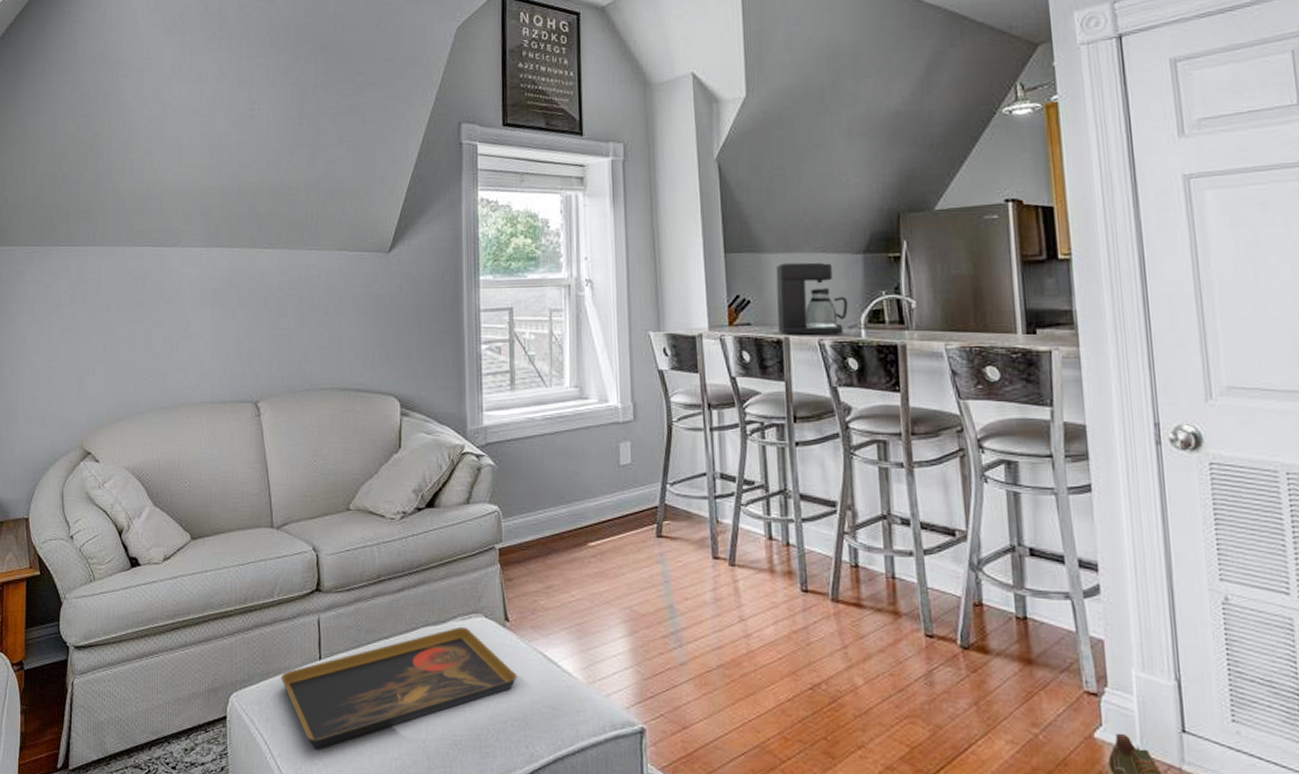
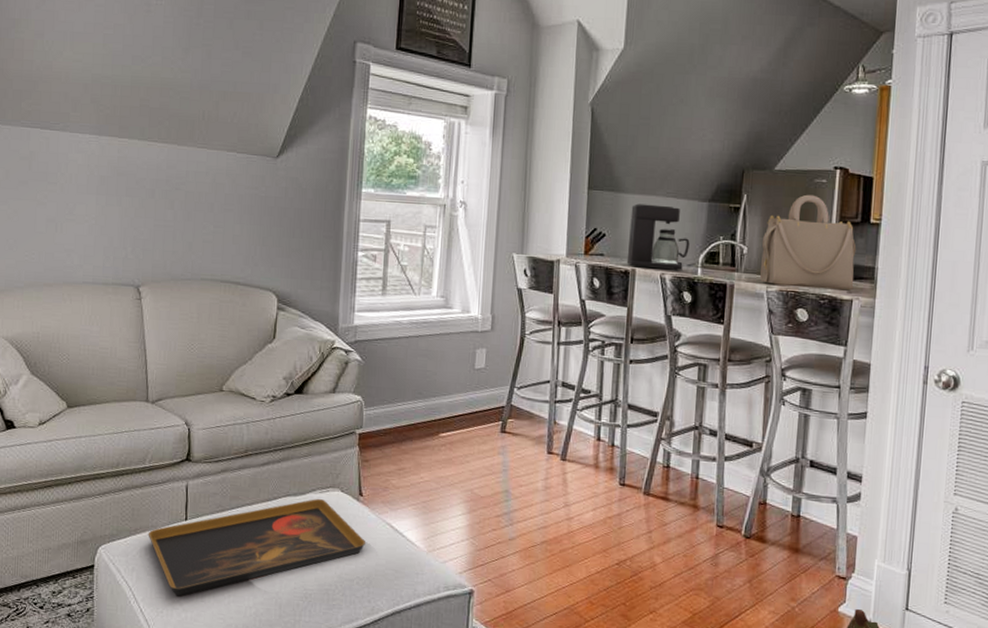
handbag: none [931,233,1050,342] -> present [759,194,857,291]

